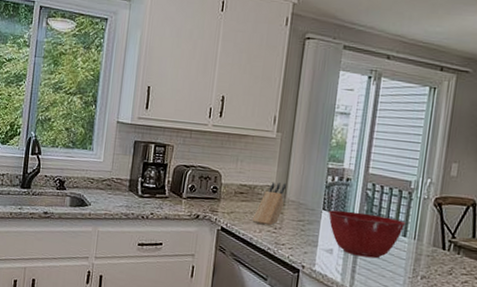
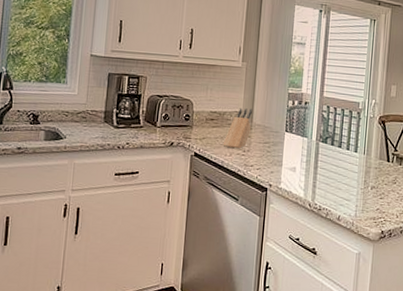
mixing bowl: present [328,210,406,259] -> none [290,131,356,174]

